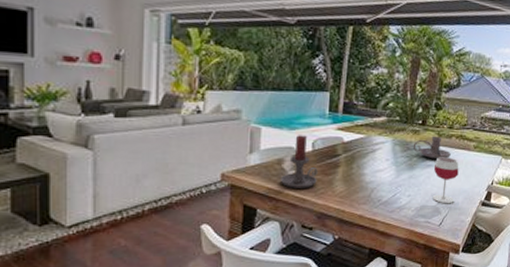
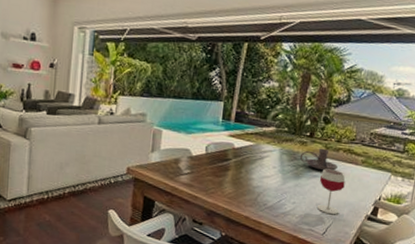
candle holder: present [281,135,318,188] -> none [177,139,210,187]

